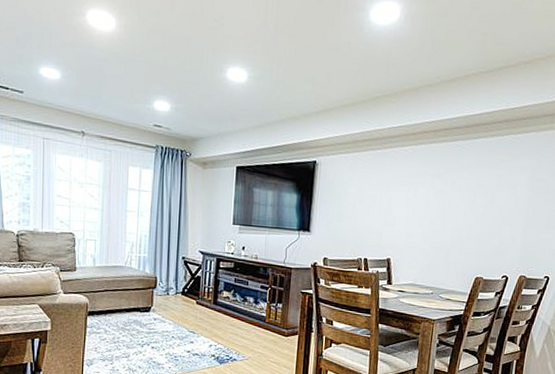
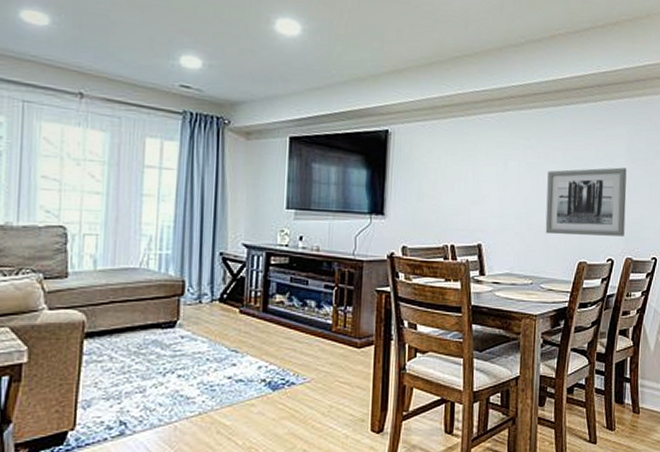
wall art: none [447,195,528,257] -> present [545,167,627,237]

